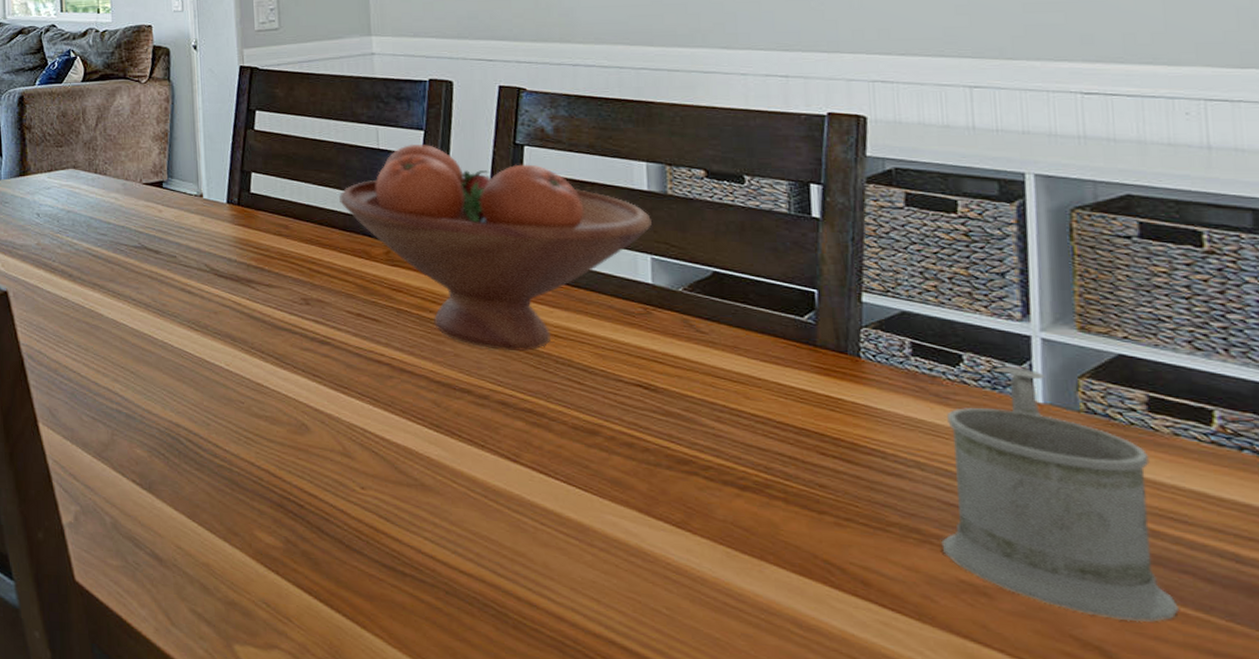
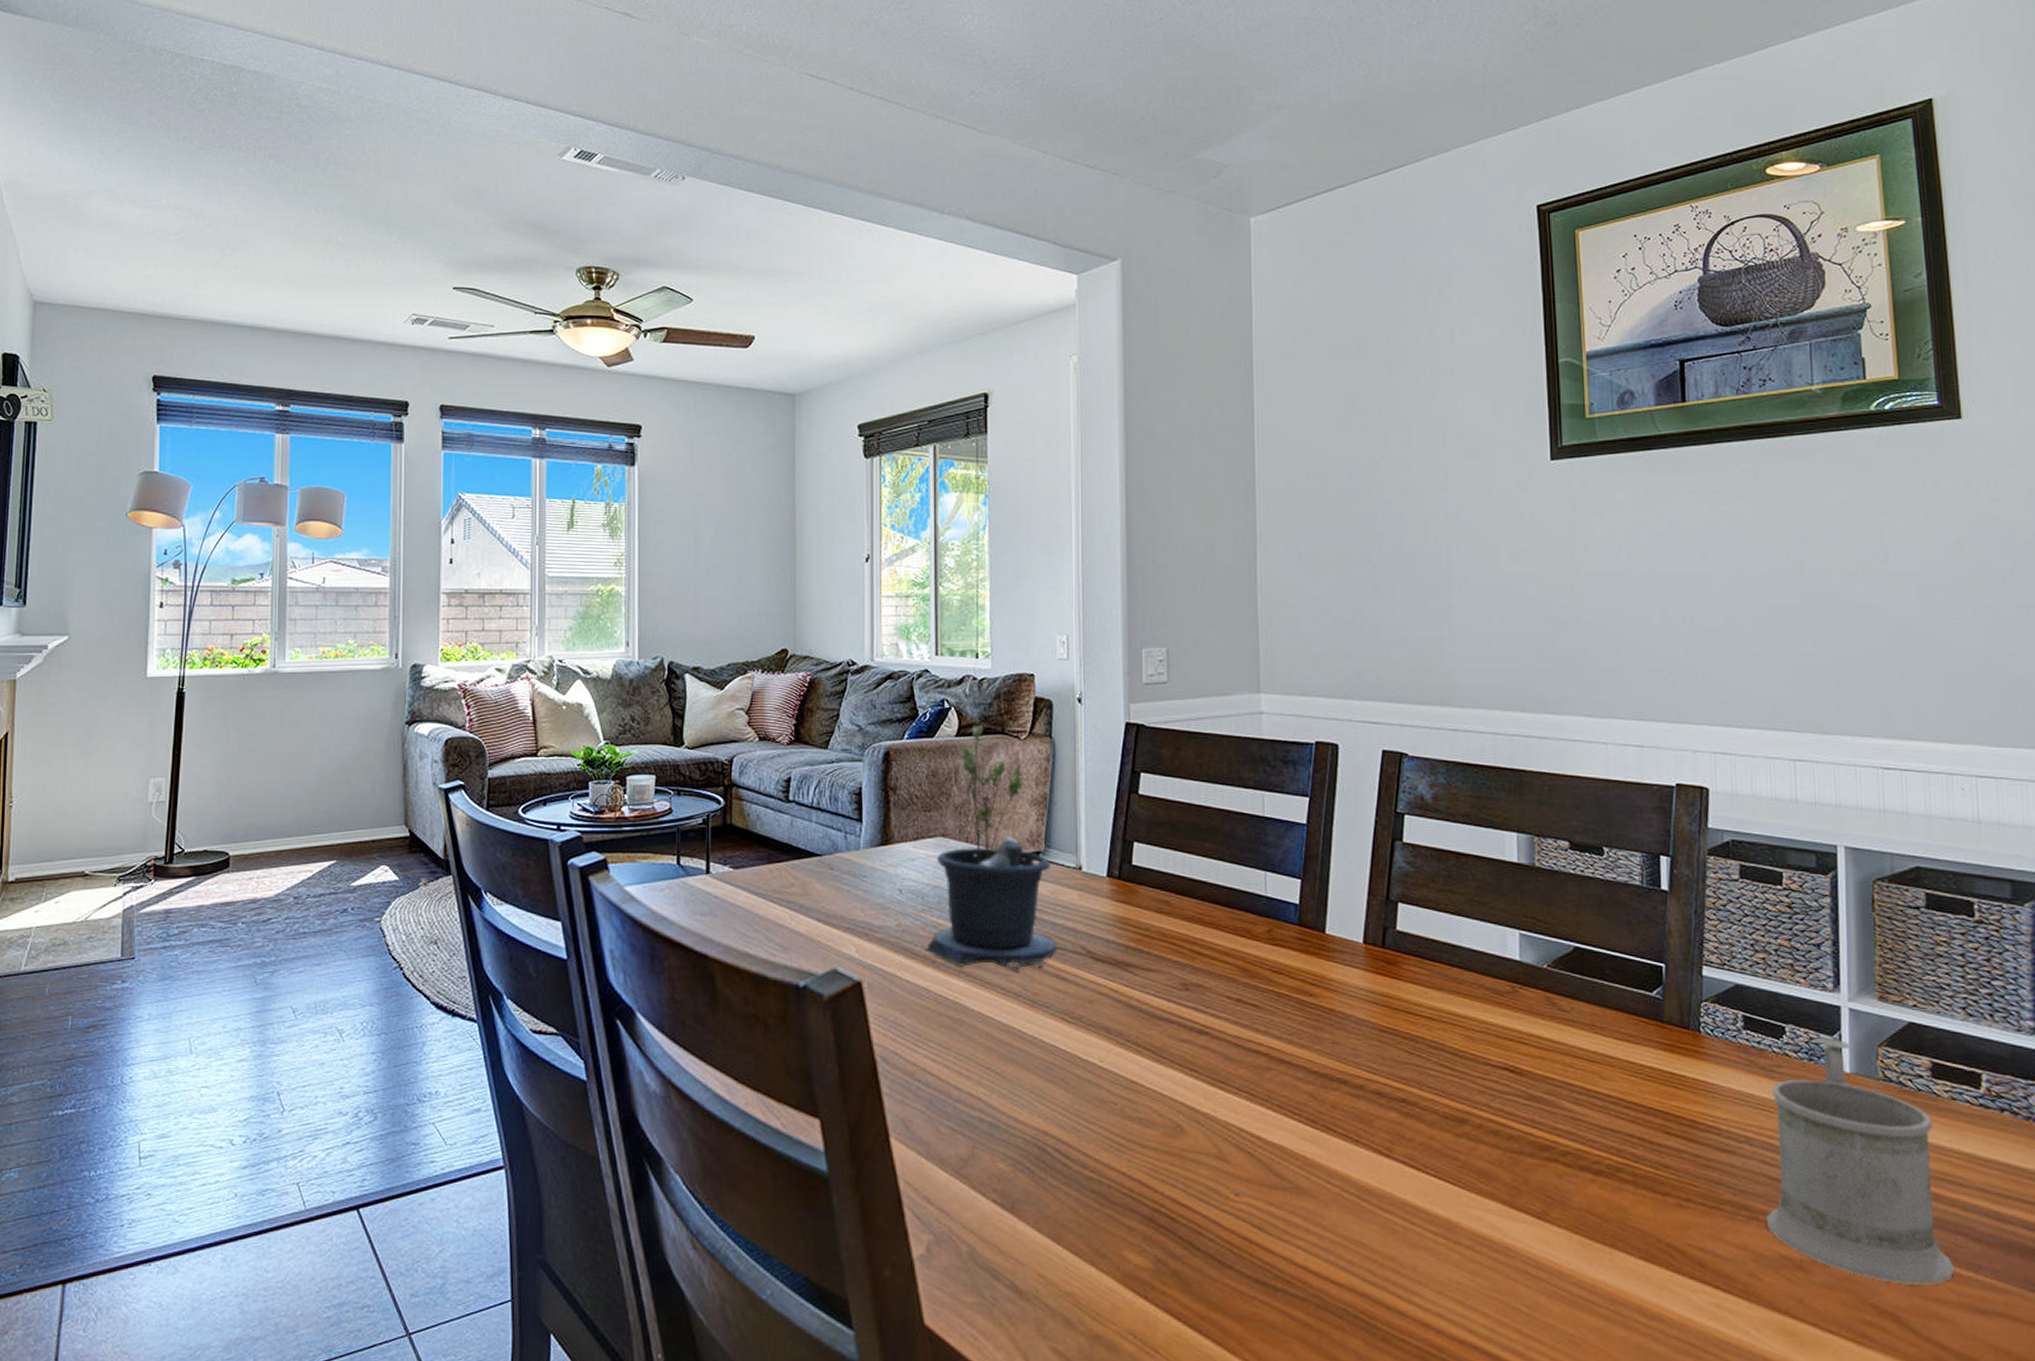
potted plant: none [64,71,183,286] -> present [927,725,1061,972]
fruit bowl: present [339,144,652,352] -> none [1223,811,1520,1036]

